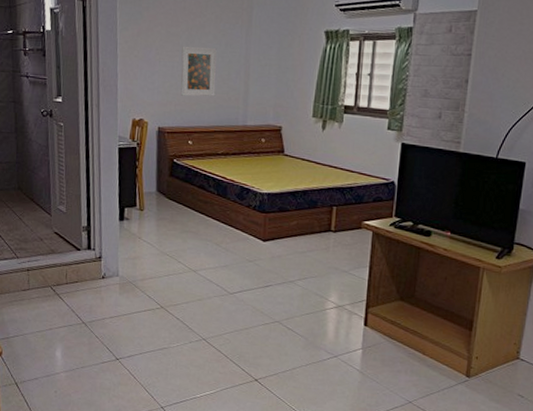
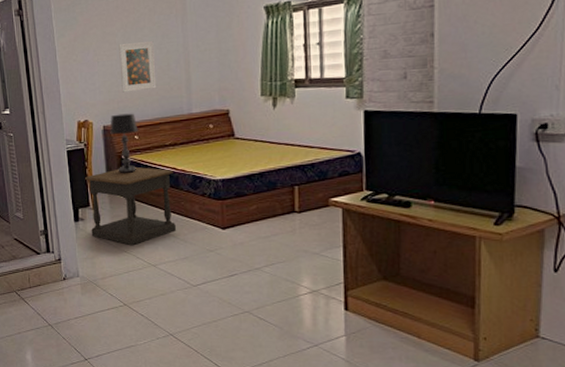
side table: none [135,171,222,250] -> present [85,166,177,246]
table lamp: none [164,117,193,178] -> present [110,113,138,174]

